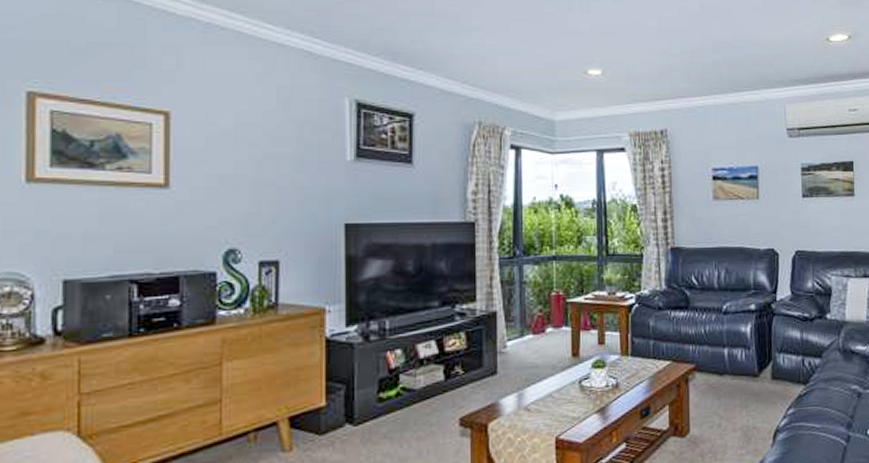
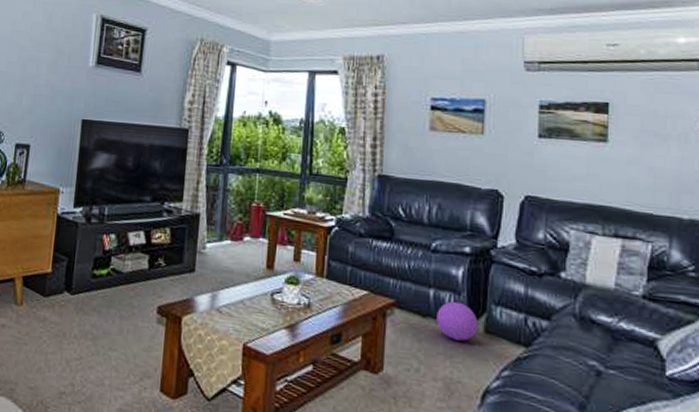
ball: none [732,355,766,391] -> present [436,301,478,341]

